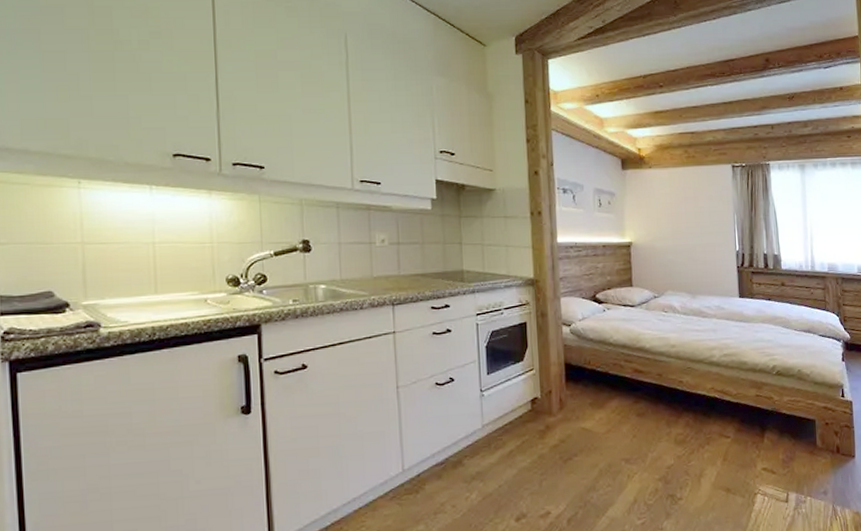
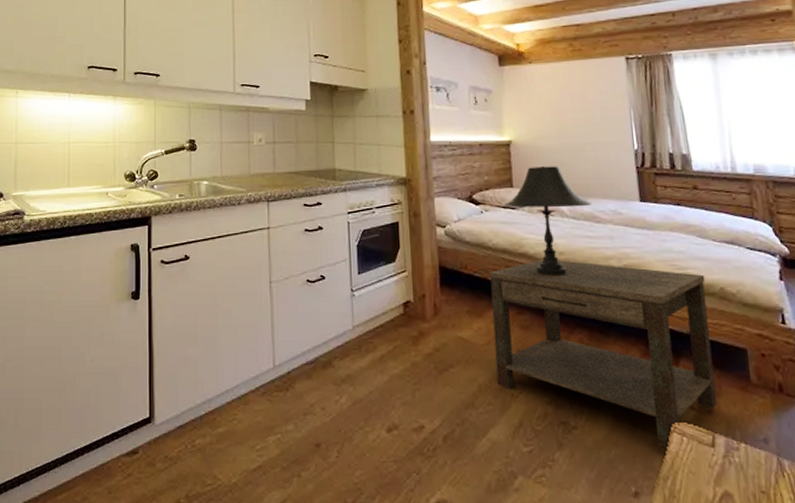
side table: none [609,352,792,510] -> present [488,259,718,451]
table lamp: none [624,266,699,368] -> present [504,166,591,277]

